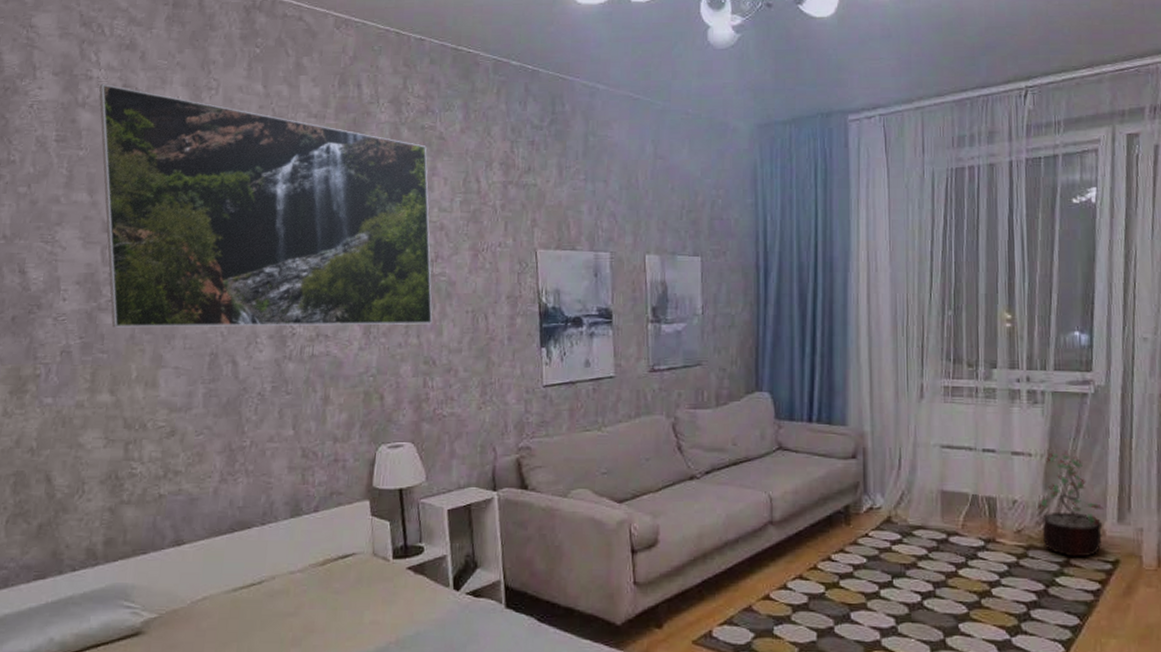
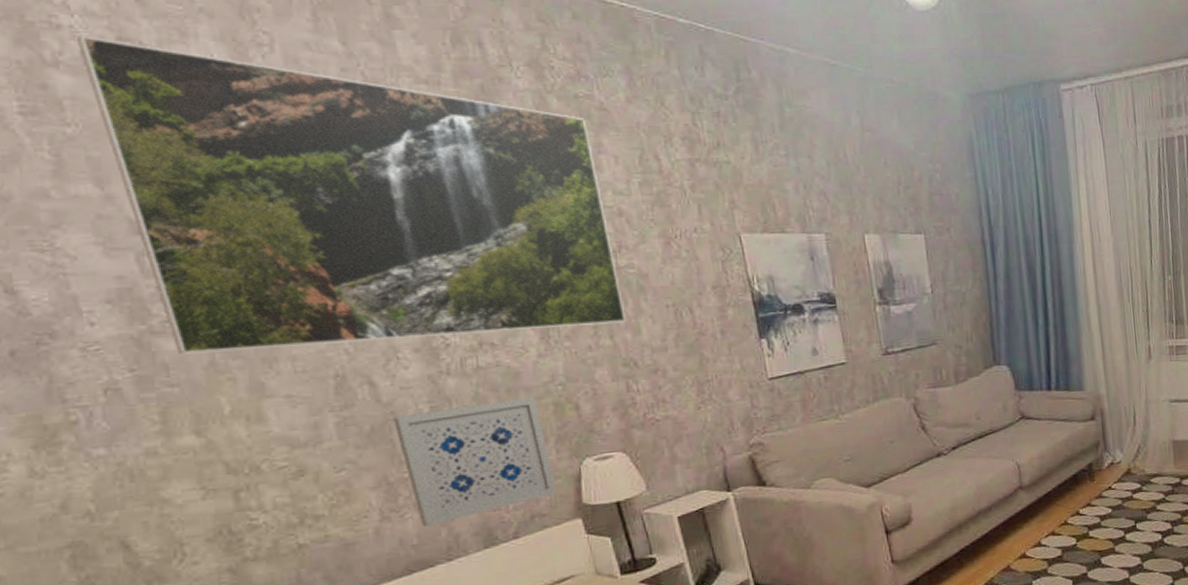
wall art: none [244,385,355,491] -> present [393,397,558,527]

